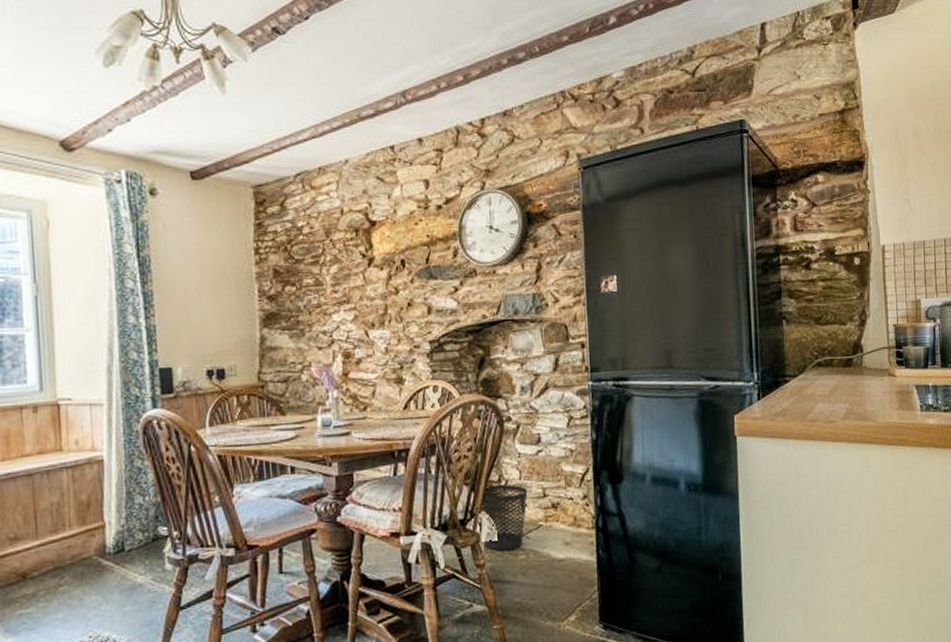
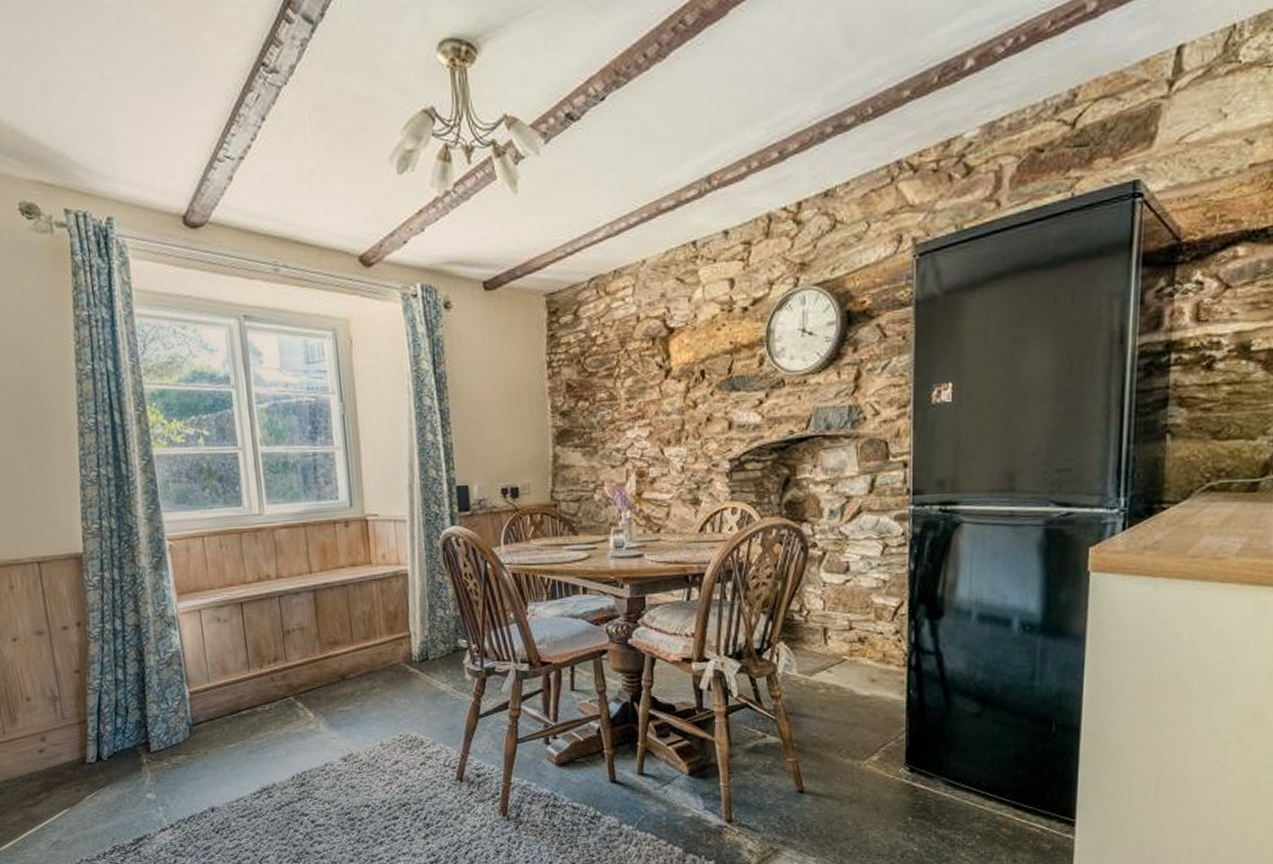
wastebasket: present [481,484,528,551] -> none [780,614,831,683]

